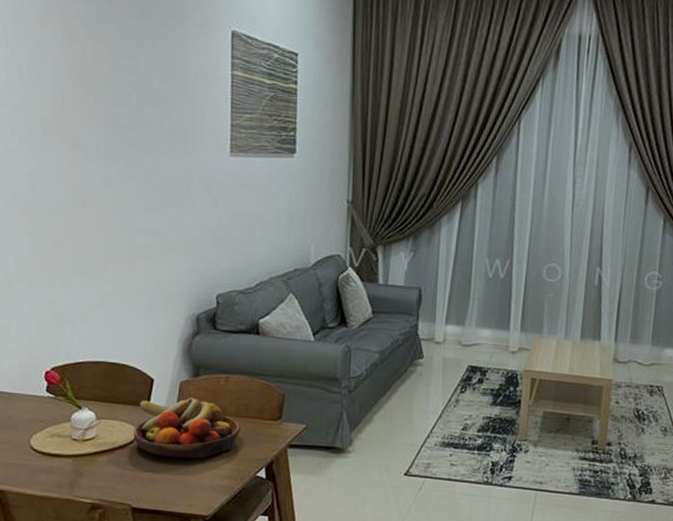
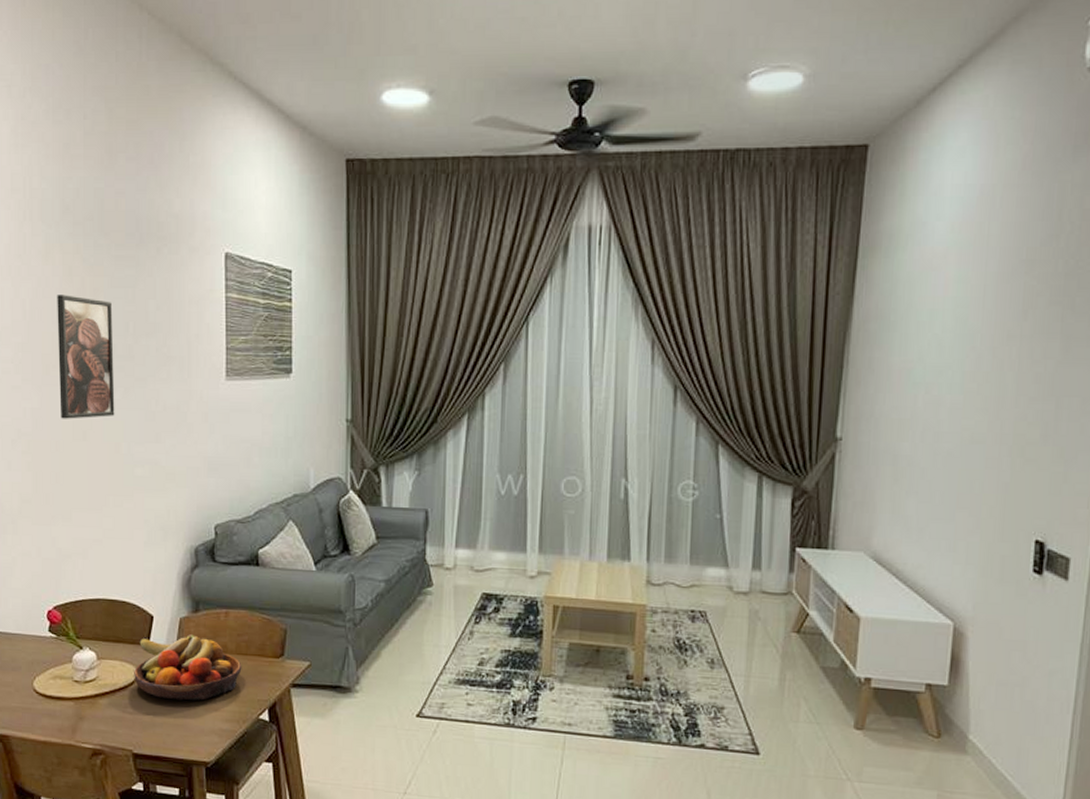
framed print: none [56,59,117,185] -> present [57,295,115,419]

